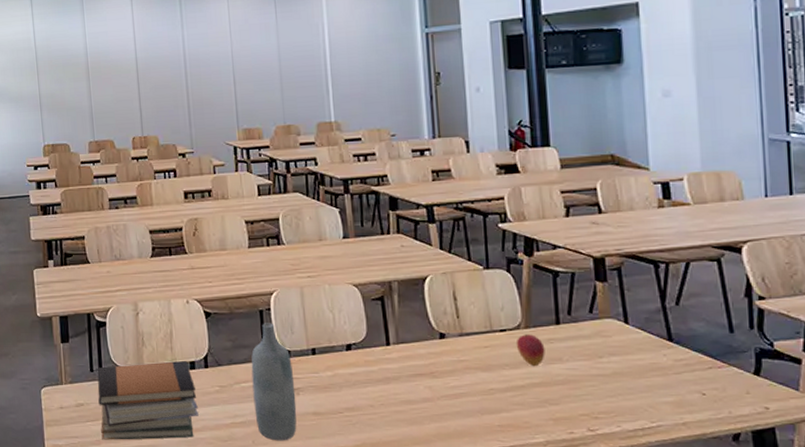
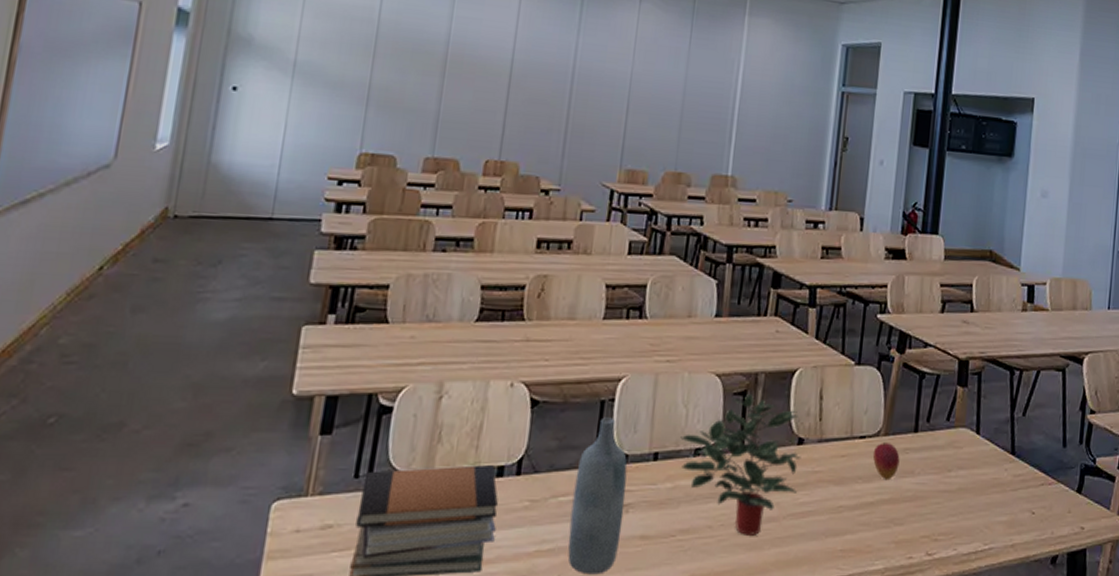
potted plant: none [332,298,446,414] -> present [680,393,801,537]

